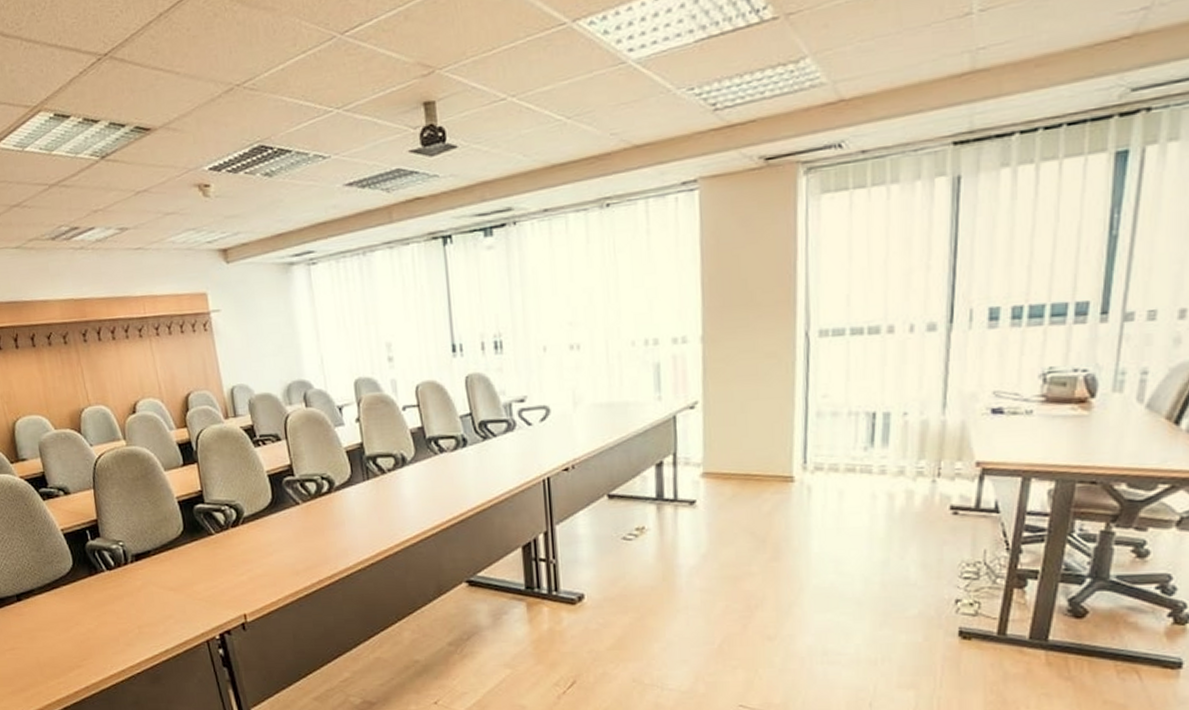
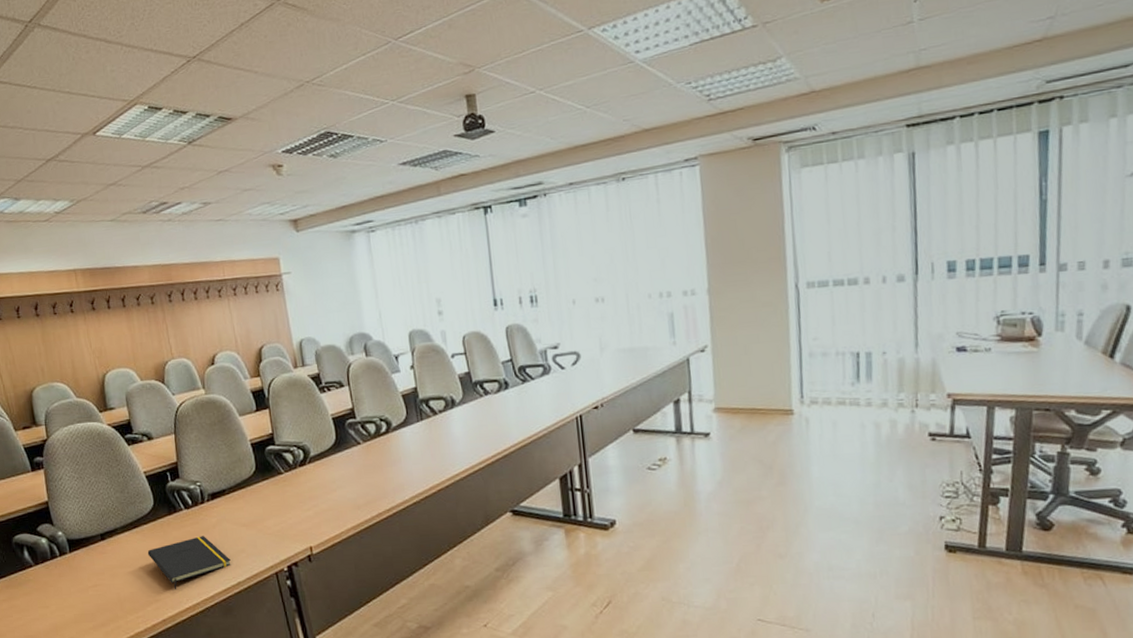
notepad: none [67,599,158,656] -> present [147,536,231,590]

